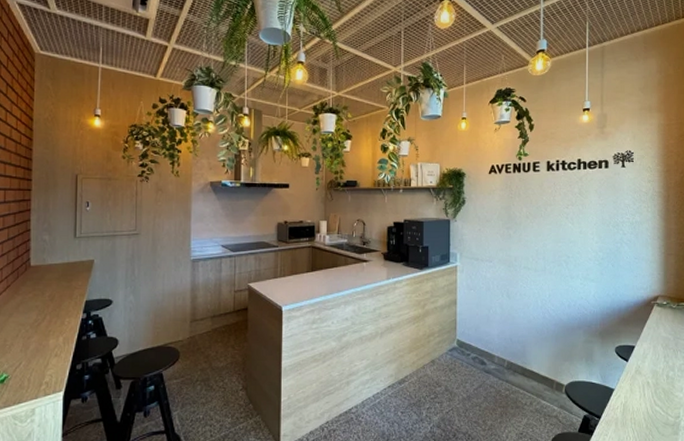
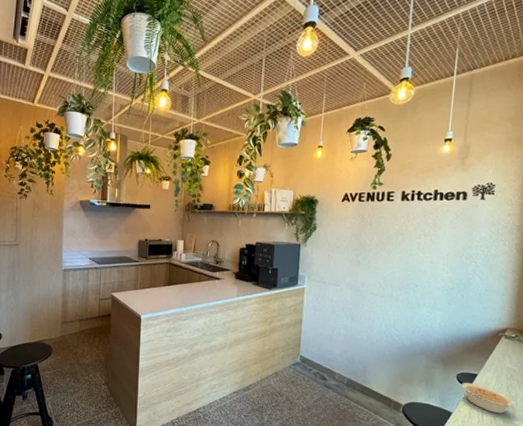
legume: none [621,355,673,386] -> present [462,382,514,414]

